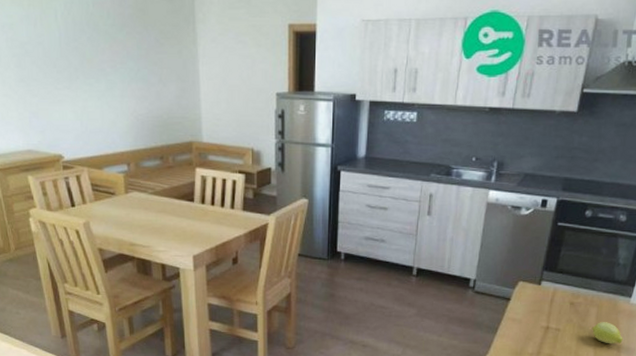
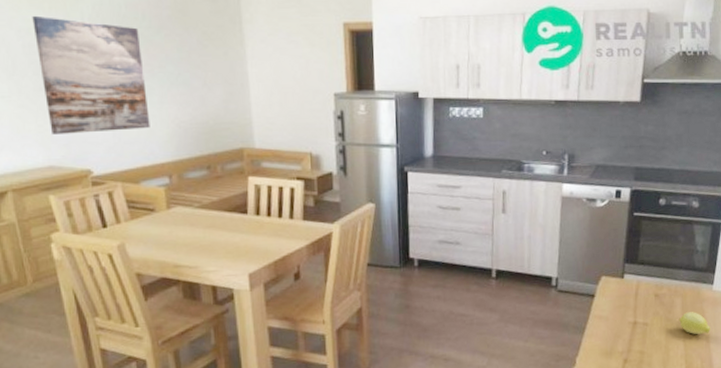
wall art: none [14,12,112,122] -> present [32,15,150,134]

